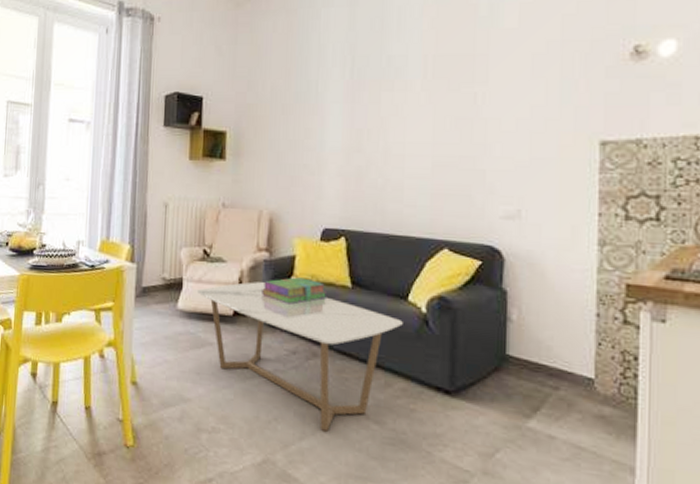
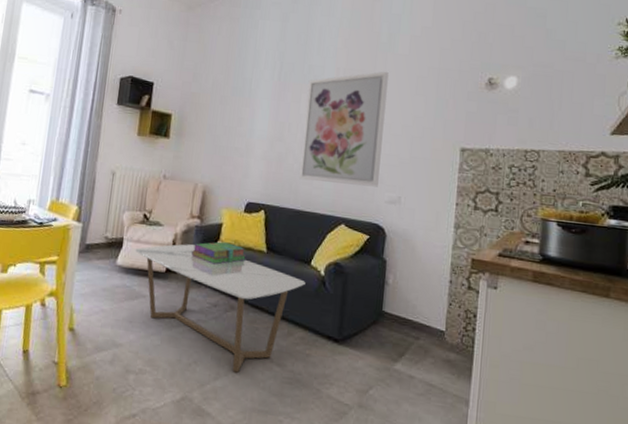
wall art: none [385,52,493,200] -> present [299,71,389,187]

